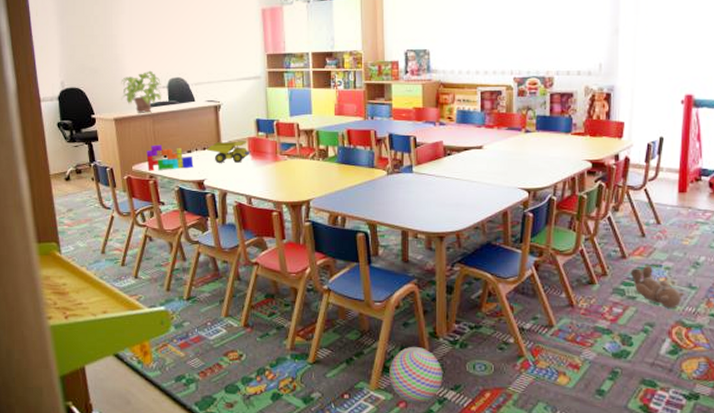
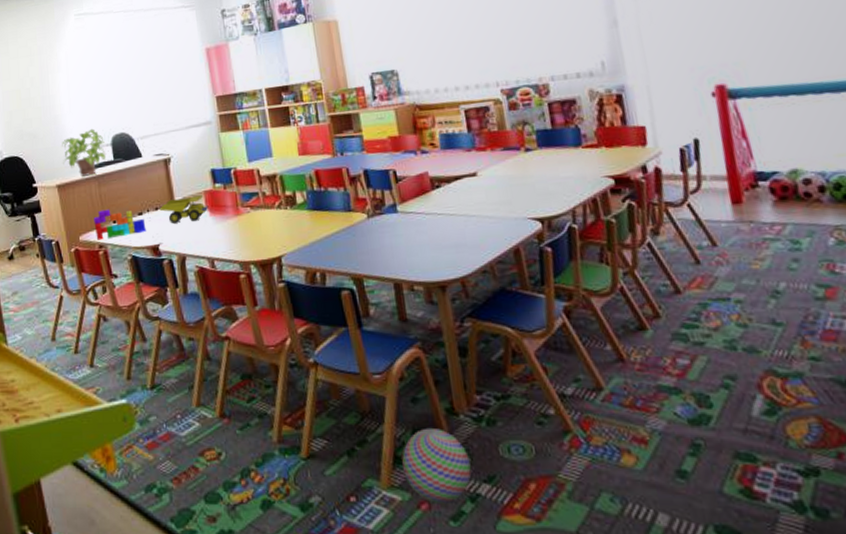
teddy bear: present [630,265,685,309] -> none [690,299,770,355]

